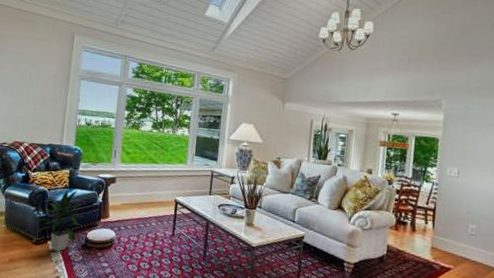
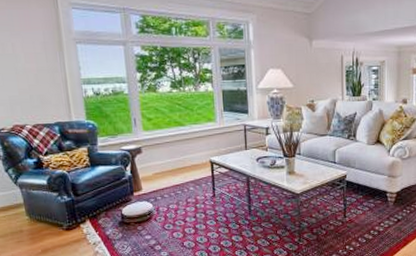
indoor plant: present [33,190,85,252] -> none [59,167,115,234]

